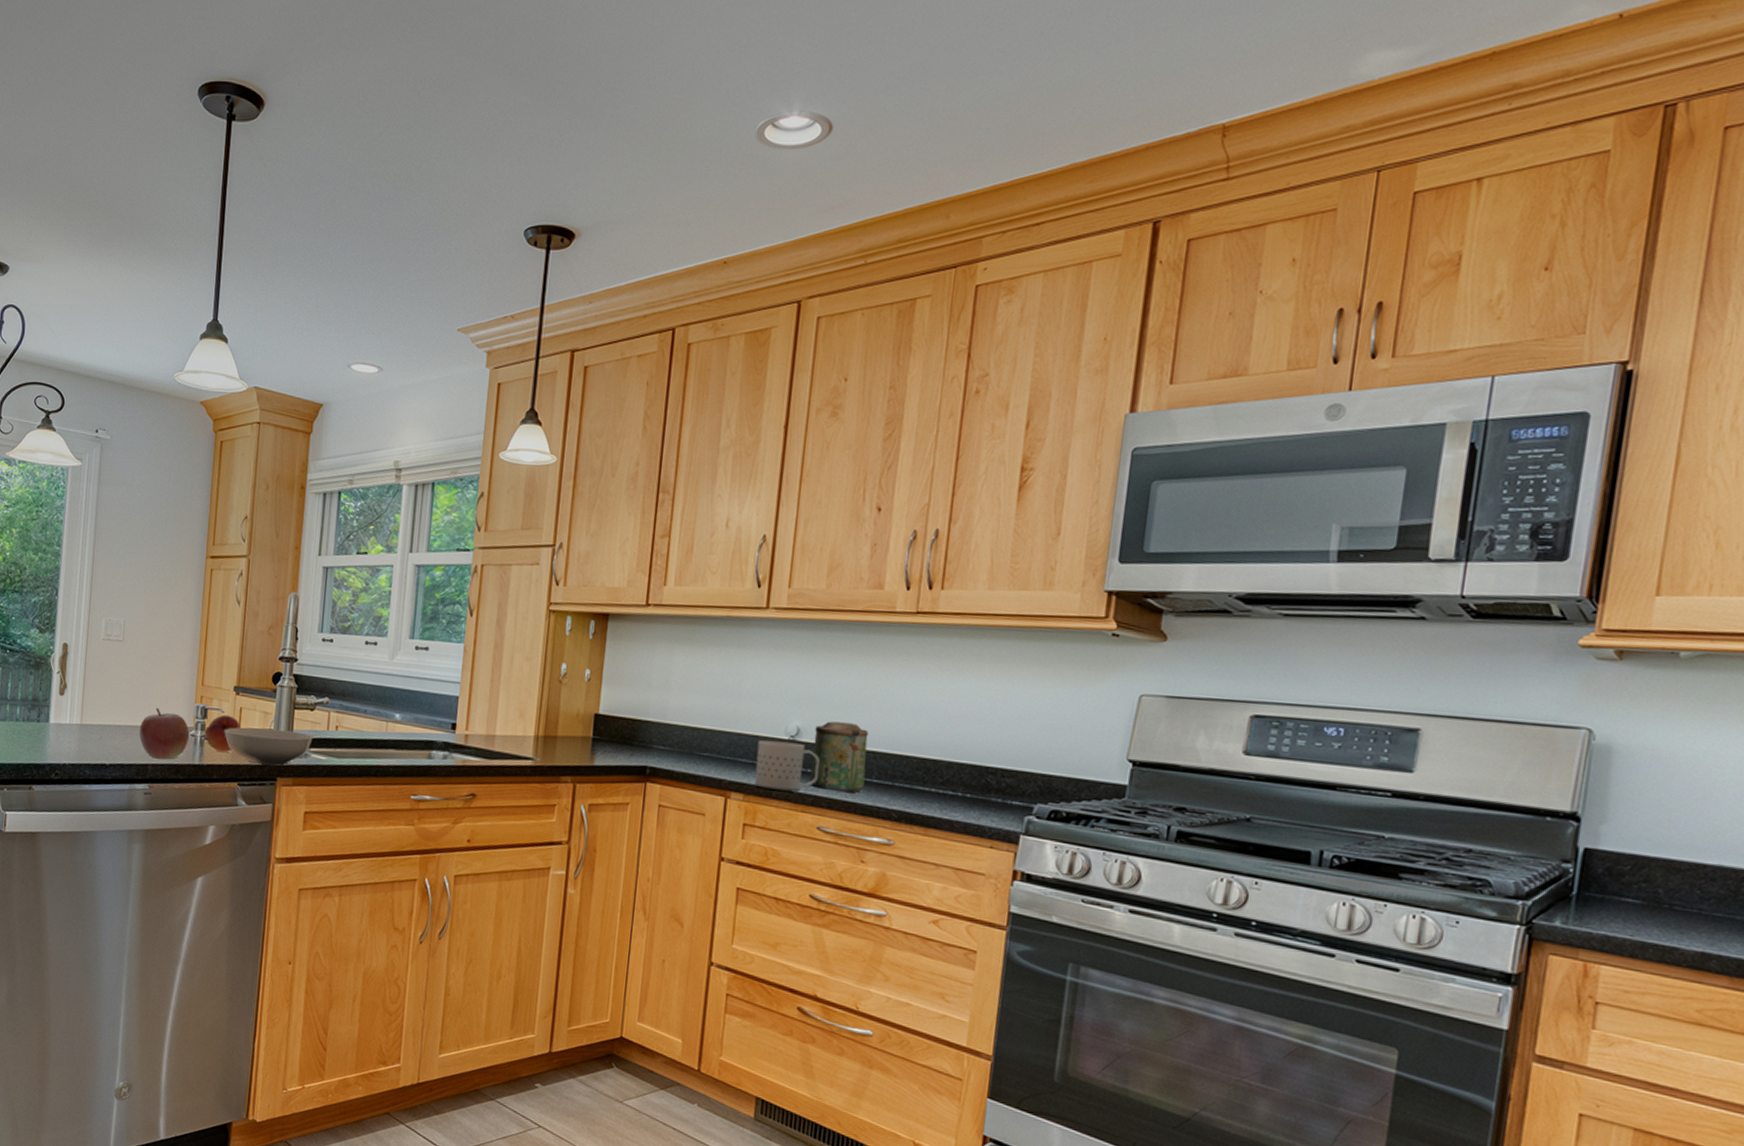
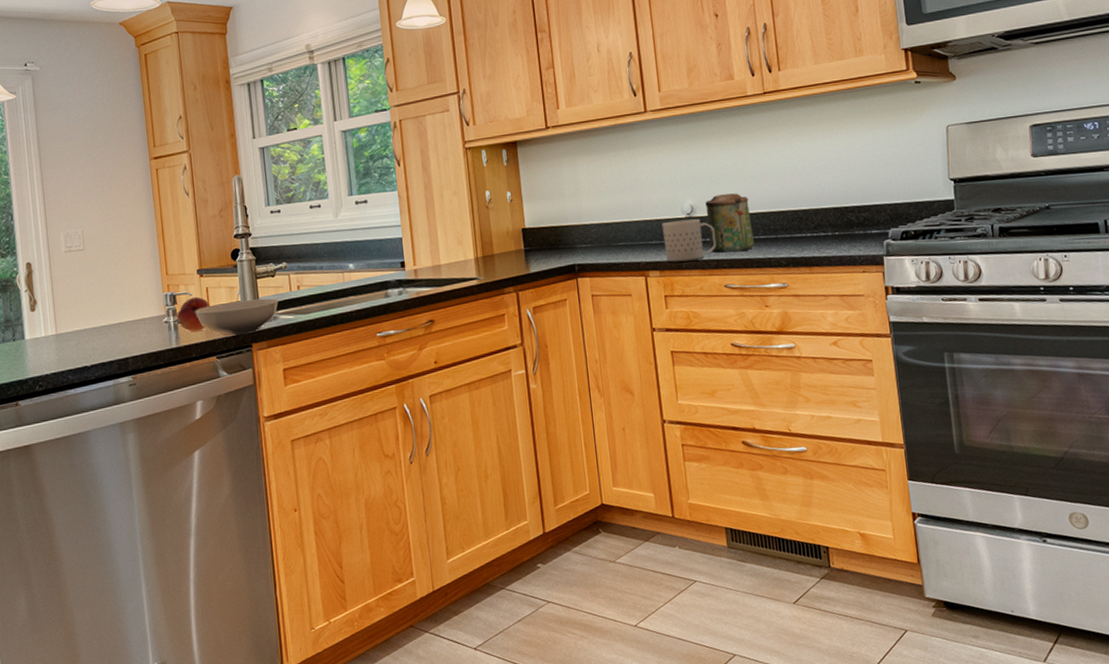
apple: present [139,707,190,760] -> none [114,303,163,351]

